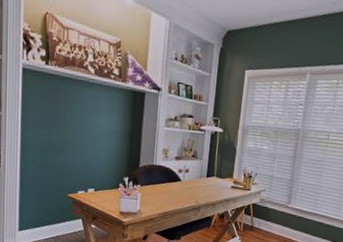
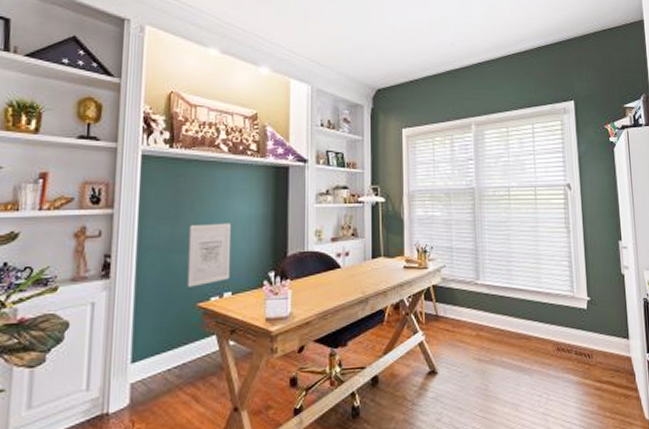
wall art: none [60,132,96,182] -> present [187,223,232,287]

